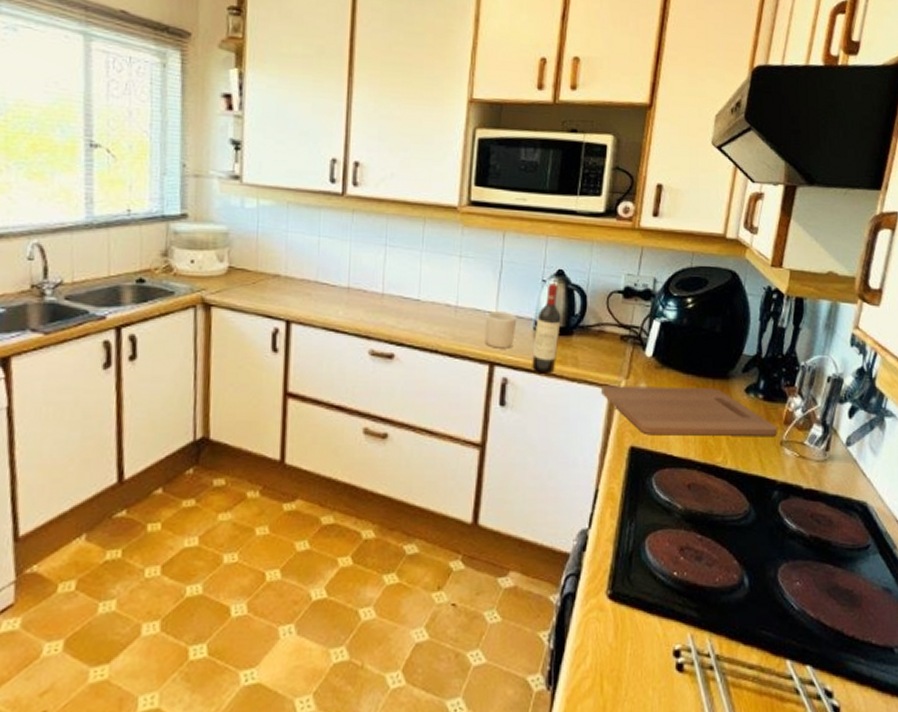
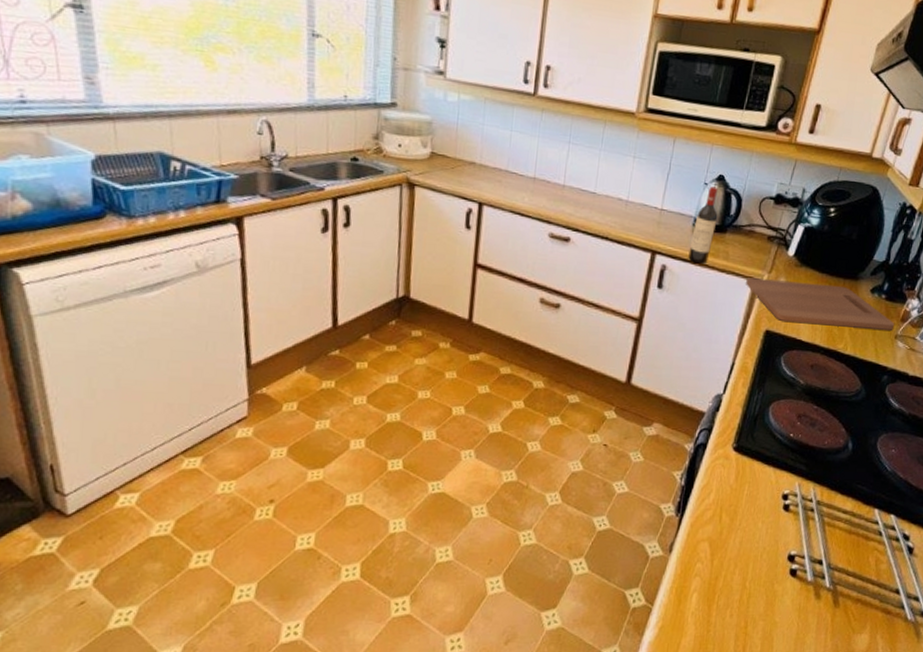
mug: present [484,311,517,349] -> none [649,207,679,240]

